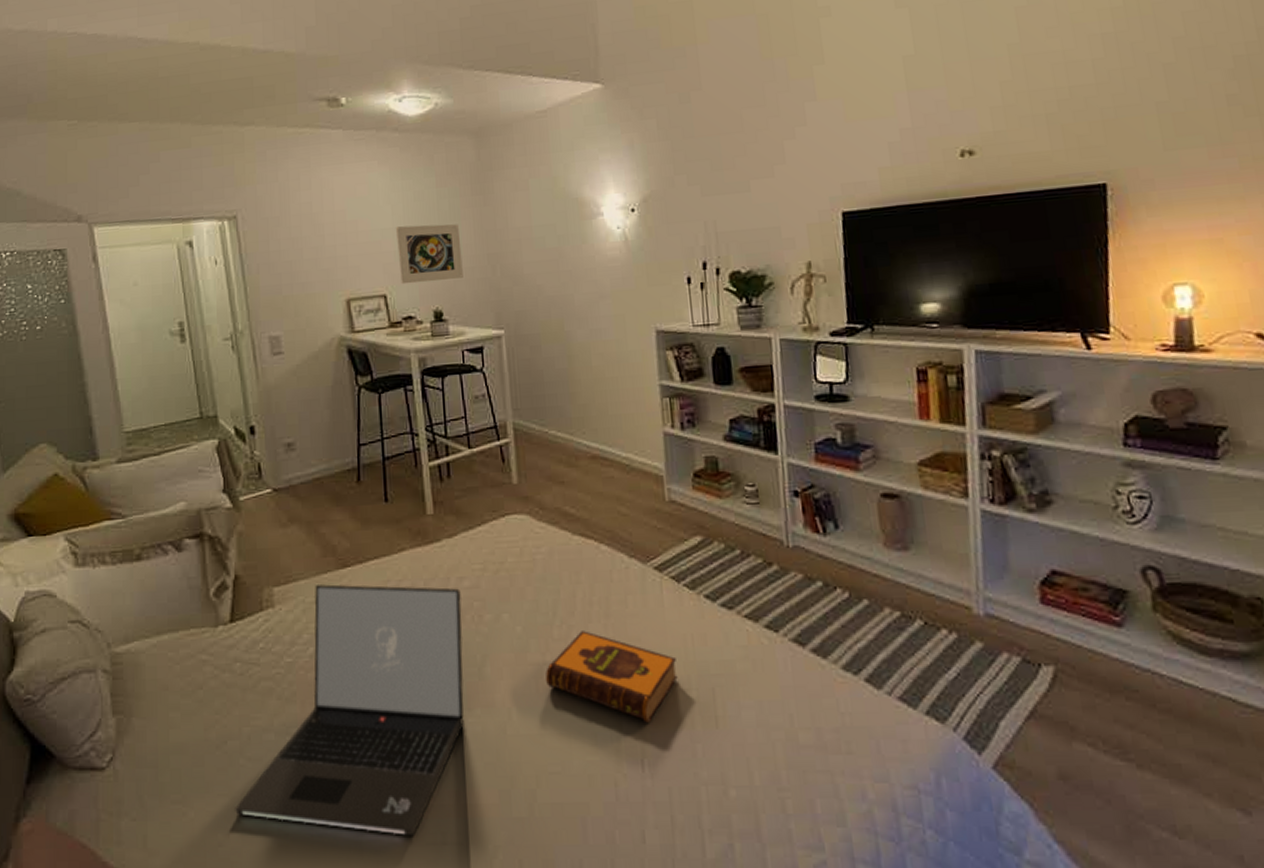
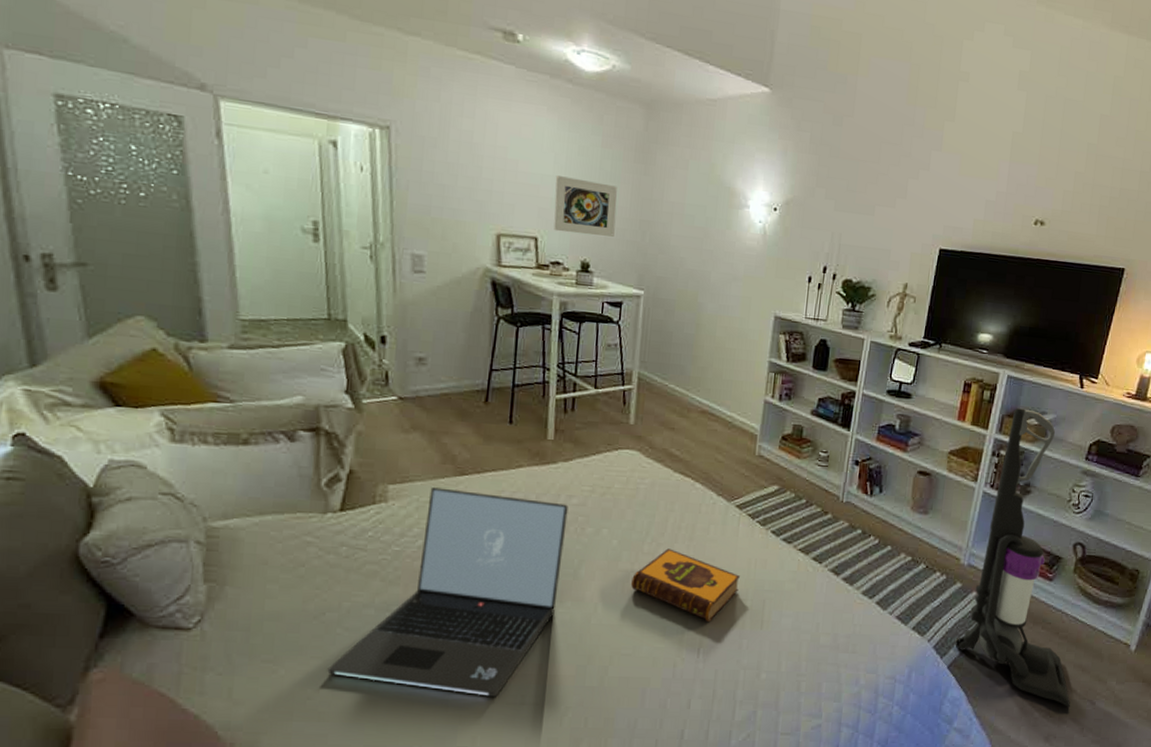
vacuum cleaner: none [994,390,1211,822] -> present [955,408,1071,708]

